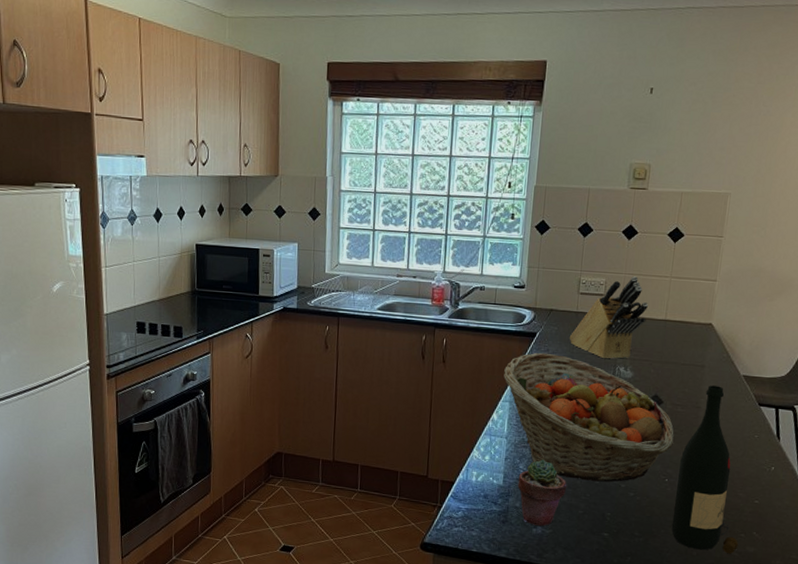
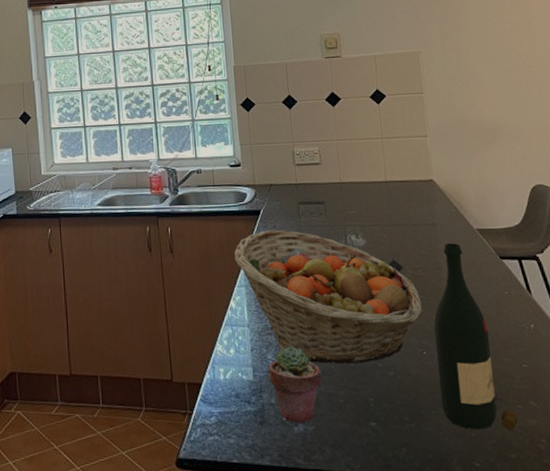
knife block: present [569,276,648,359] -> none [293,141,367,229]

